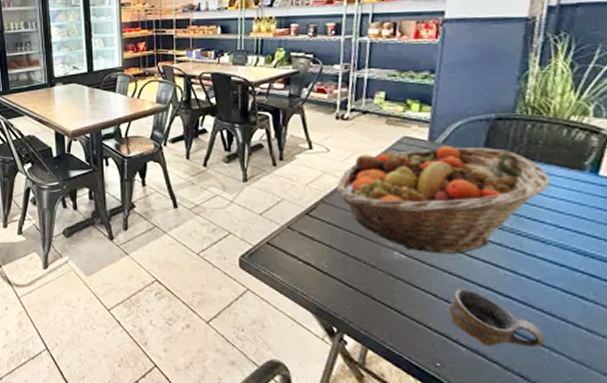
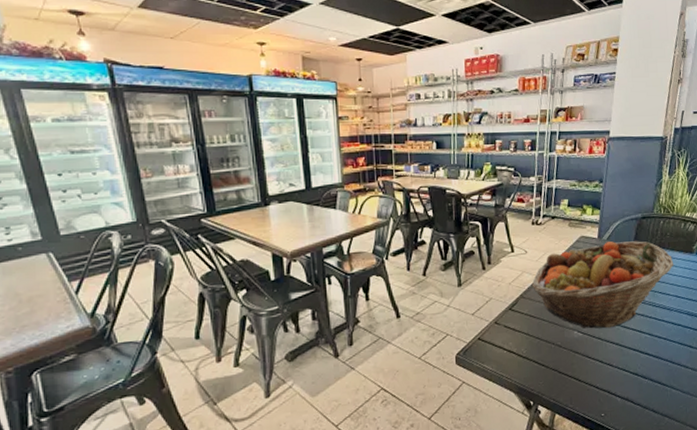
cup: present [449,288,546,348] -> none [610,352,668,394]

